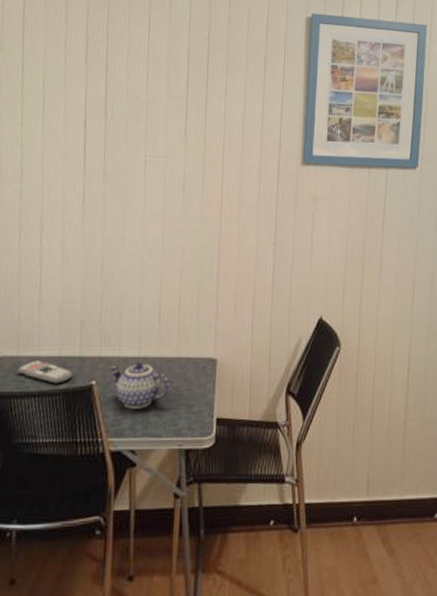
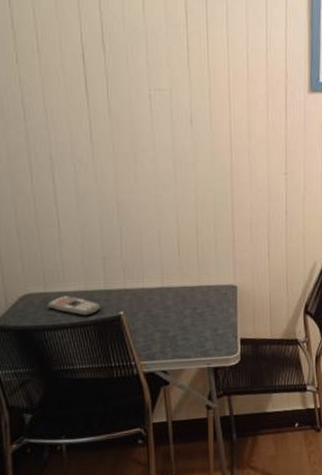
teapot: present [109,362,171,409] -> none [135,292,195,335]

